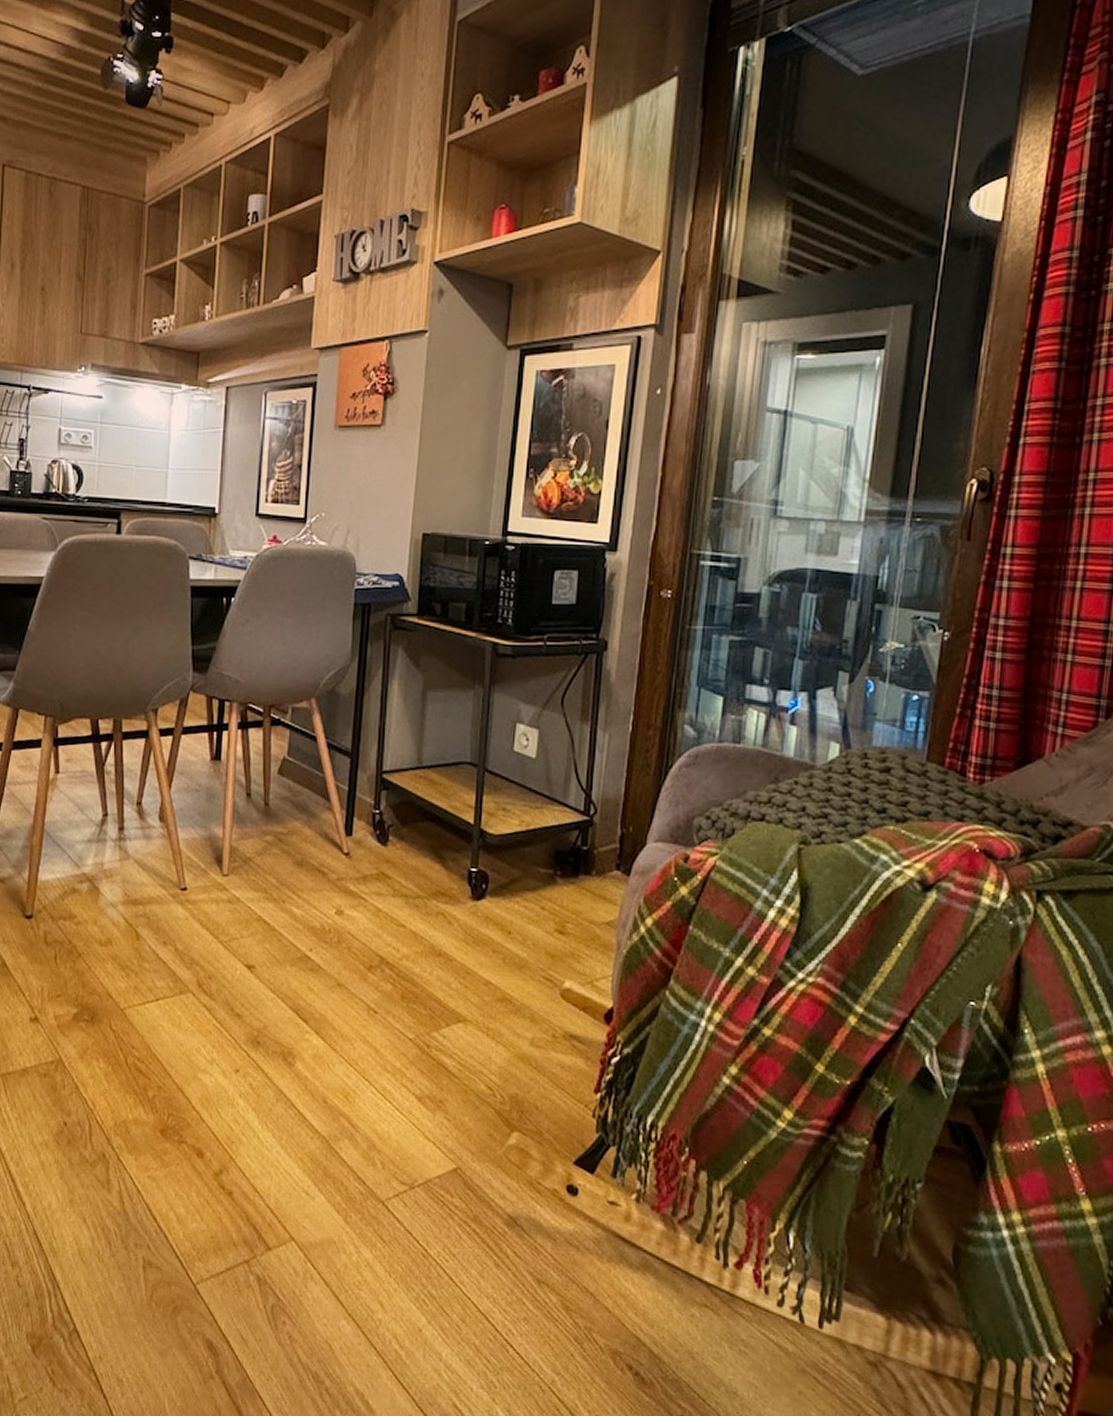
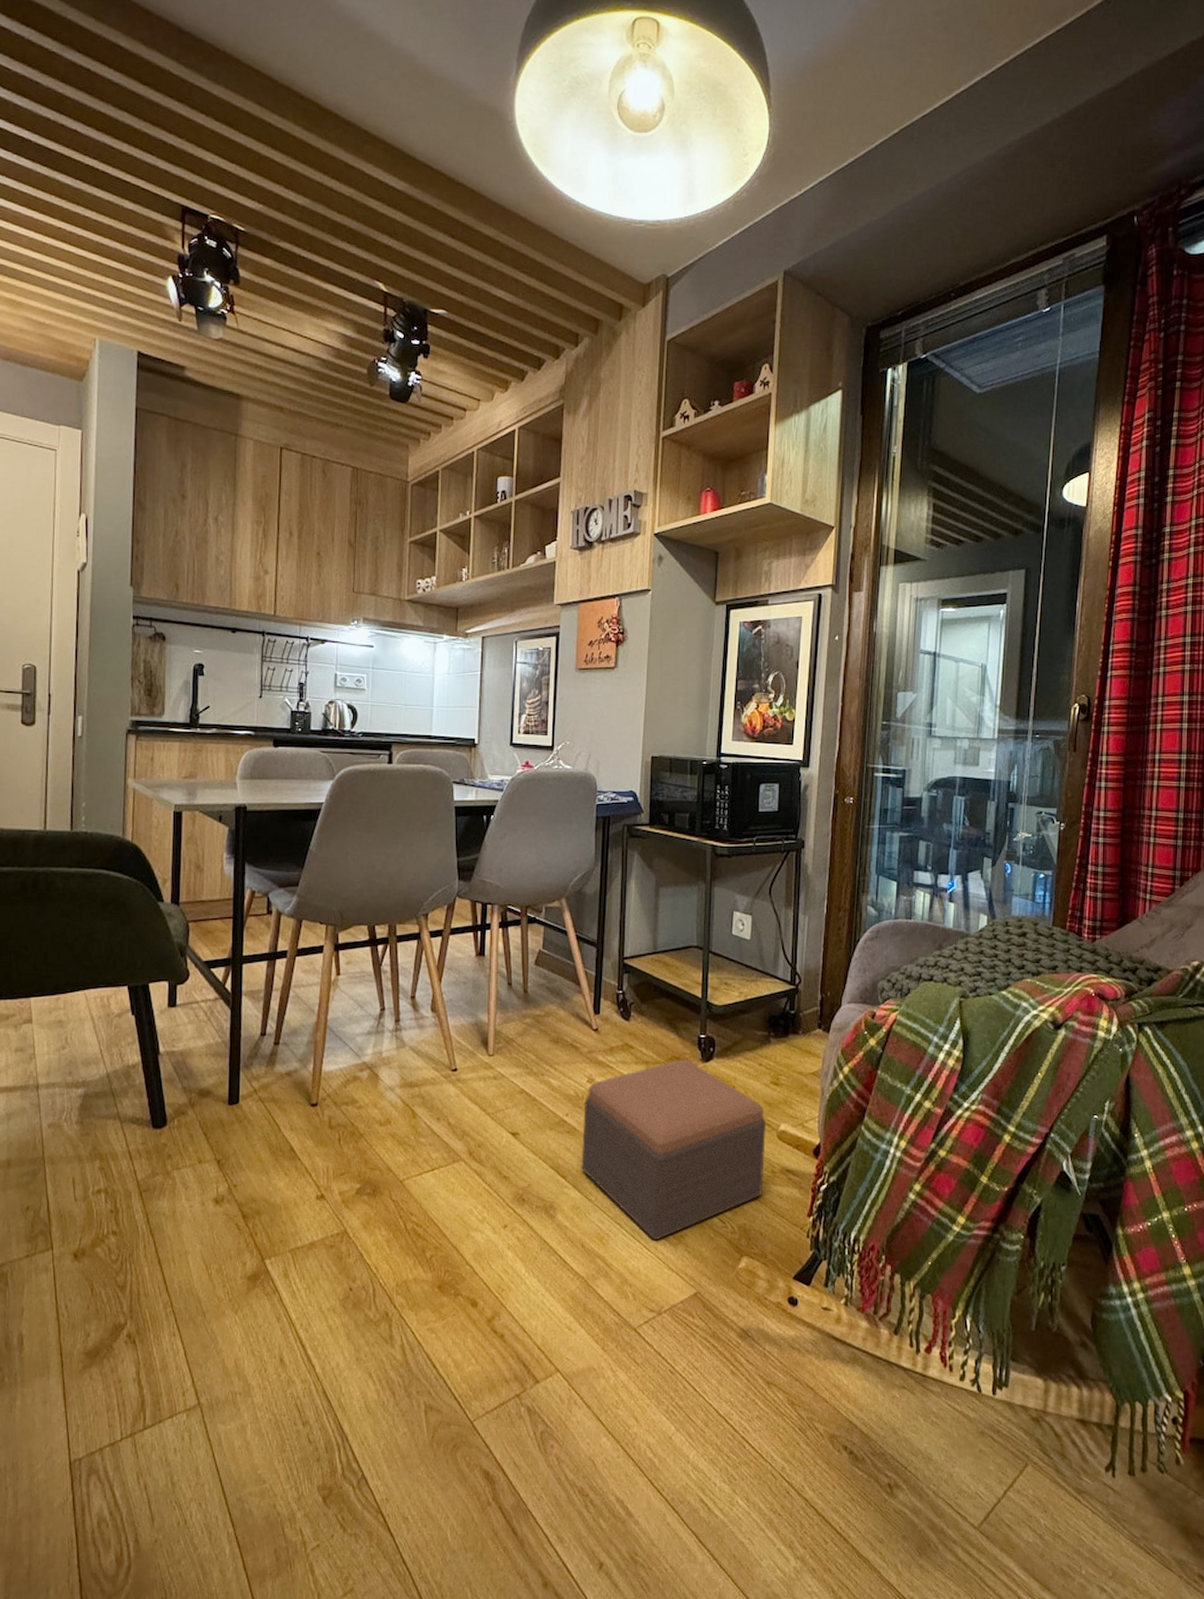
footstool: none [325,895,547,1104] -> present [581,1059,766,1241]

